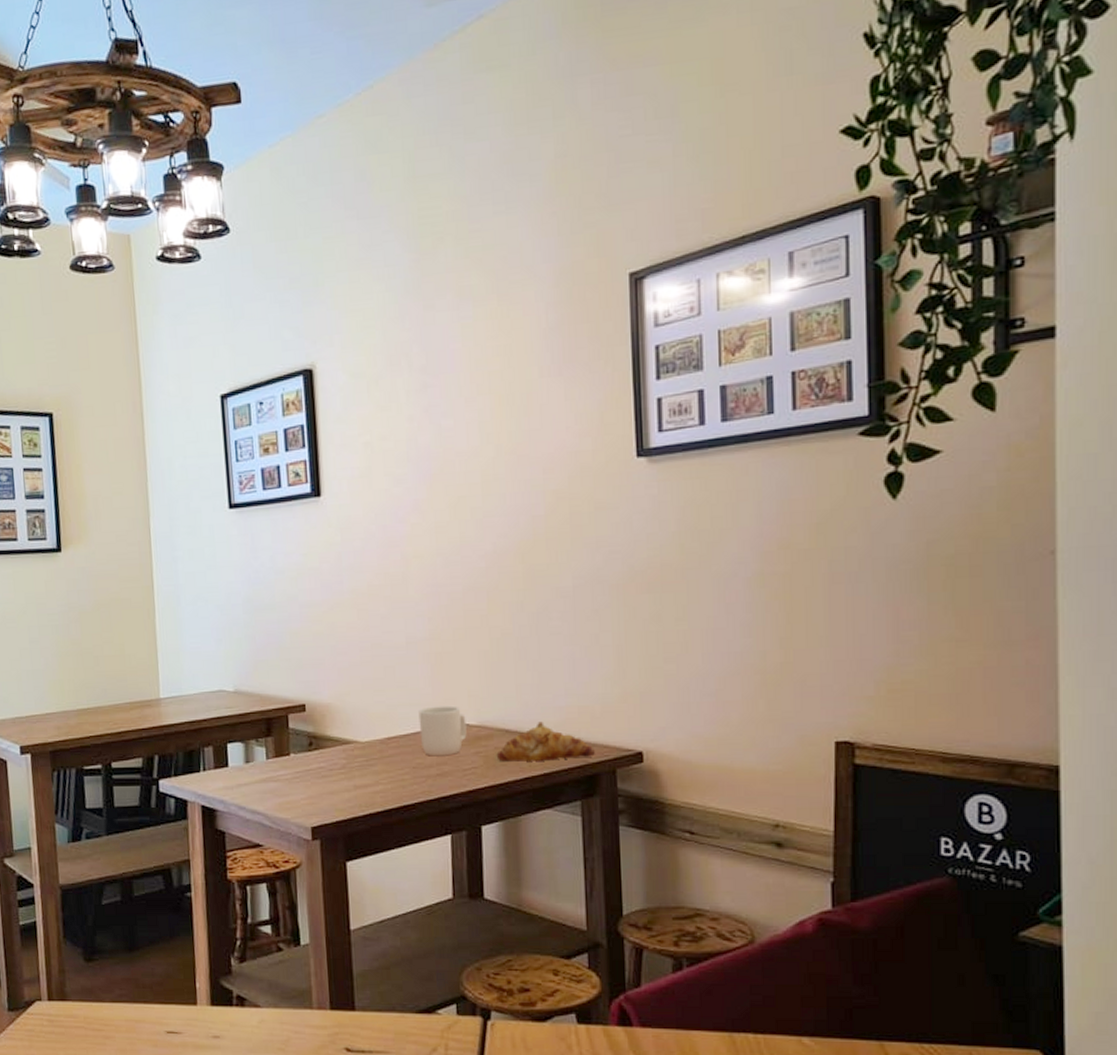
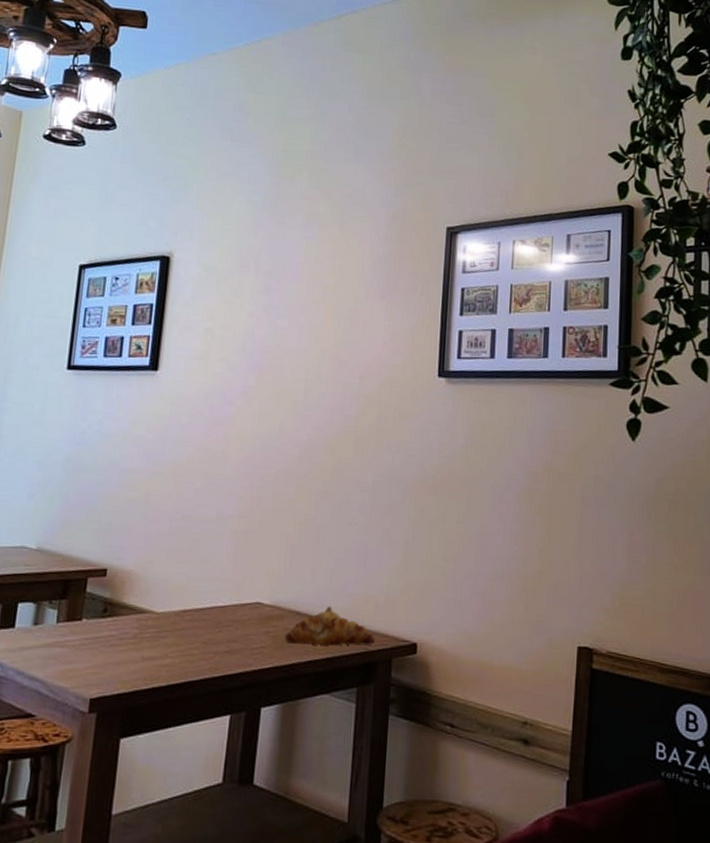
mug: present [418,705,467,757] -> none [214,582,261,634]

